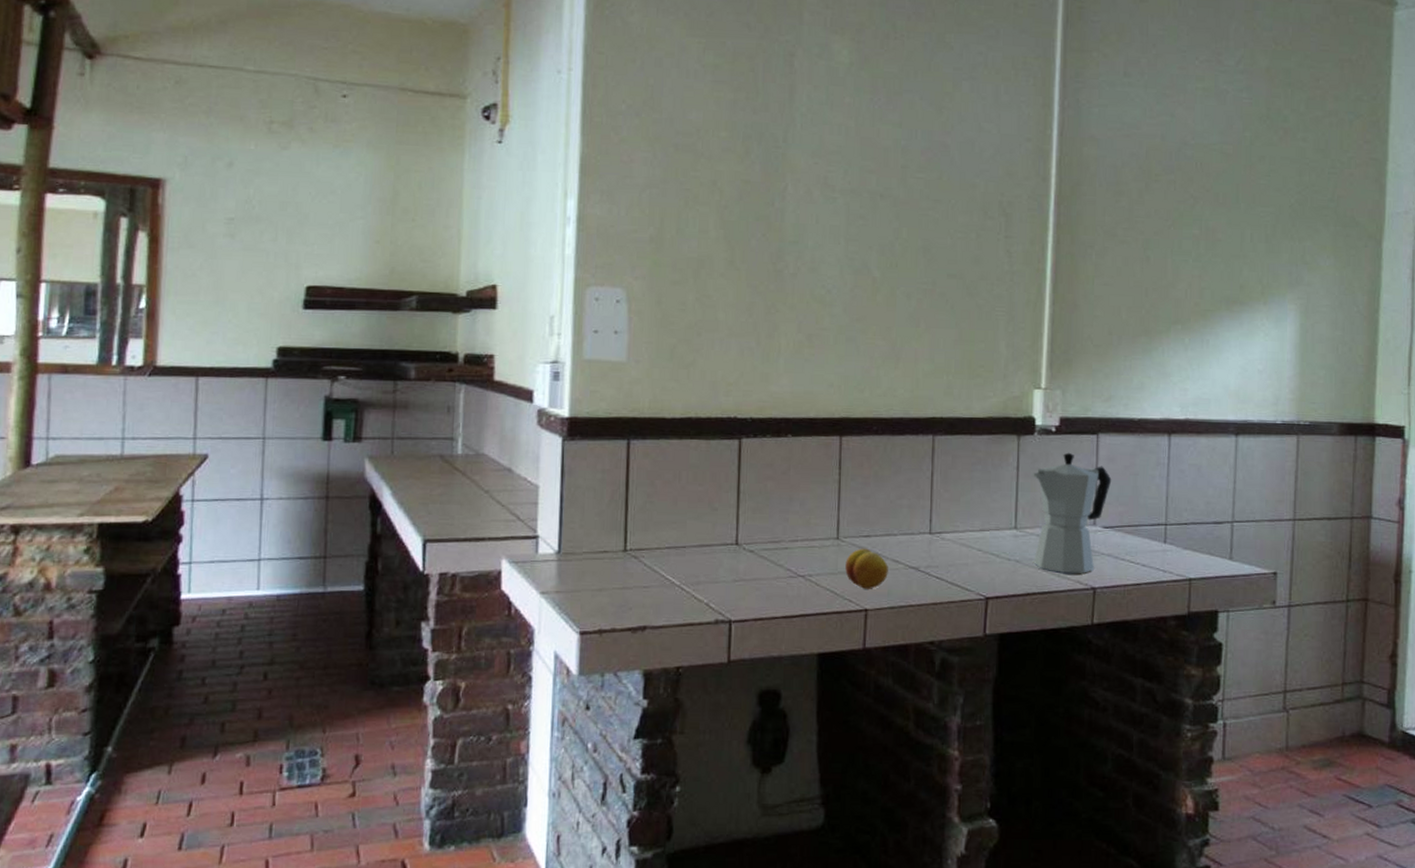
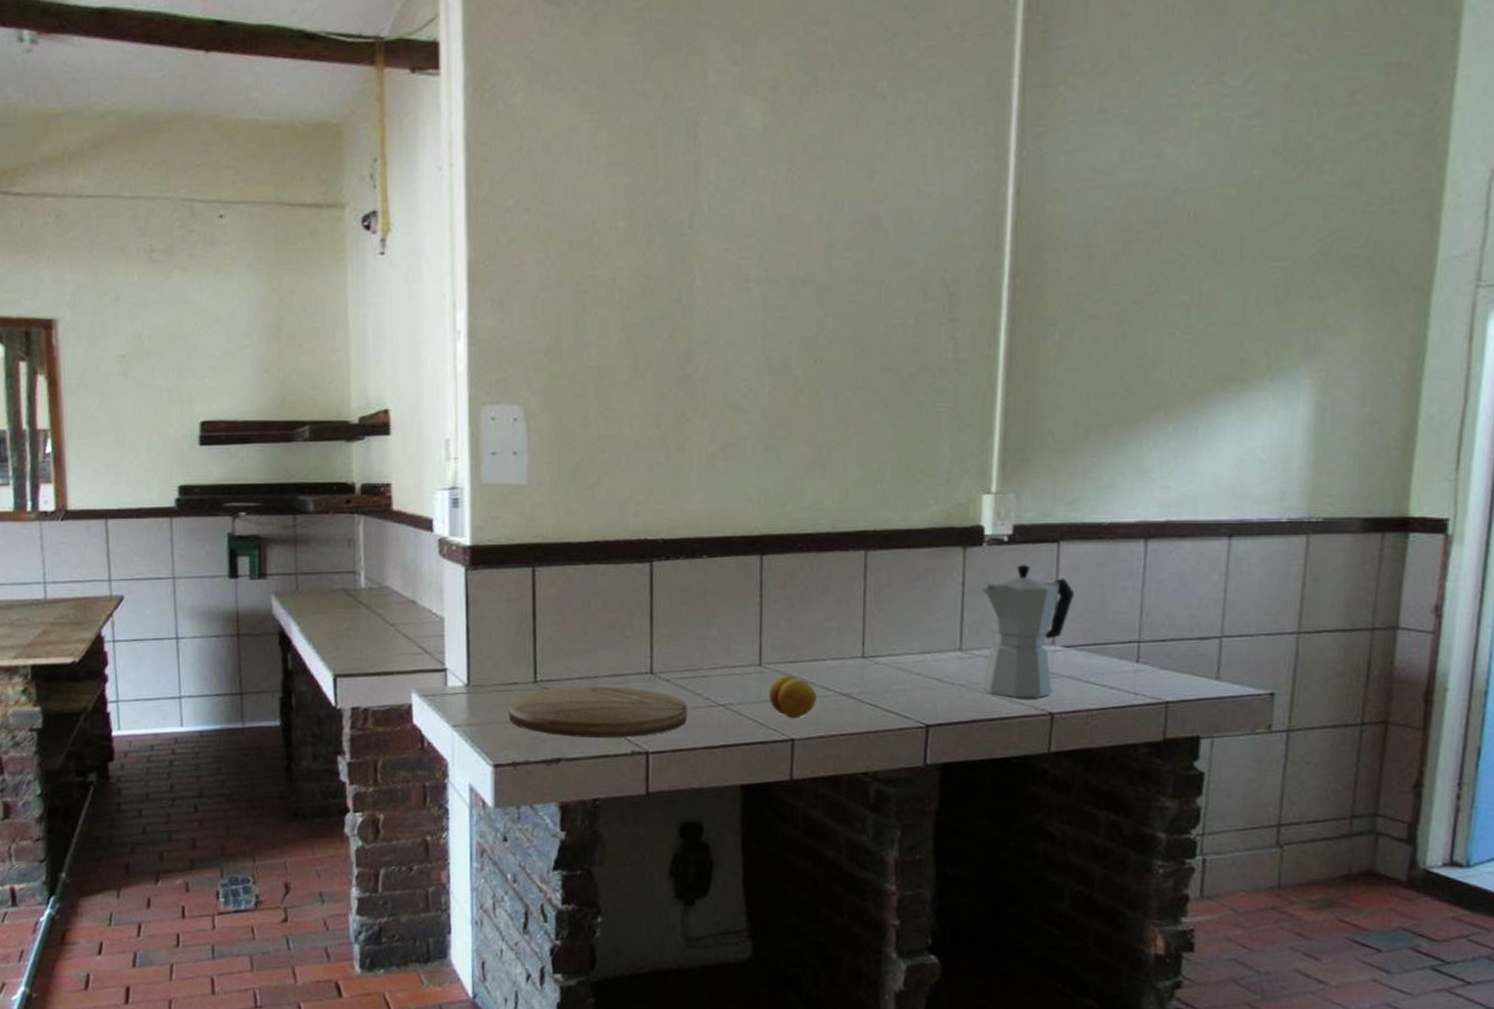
cutting board: none [597,555,769,607] -> present [508,686,687,738]

